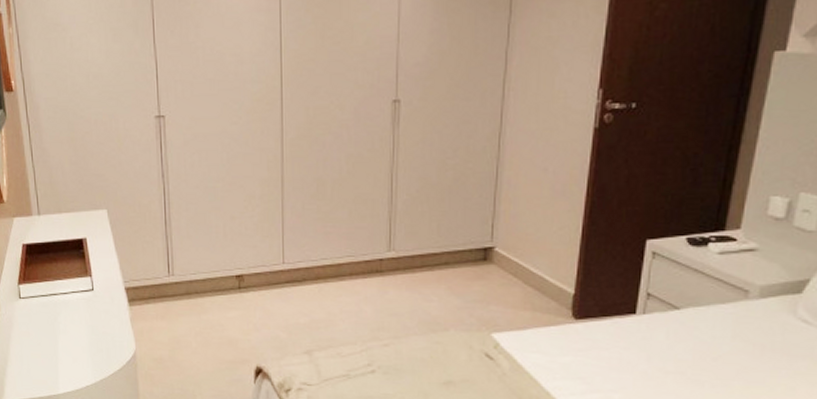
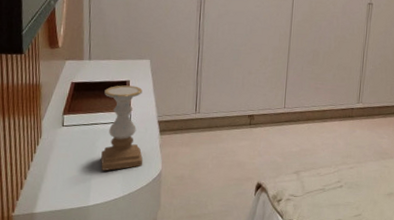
candle holder: none [60,244,114,352] -> present [101,85,143,171]

